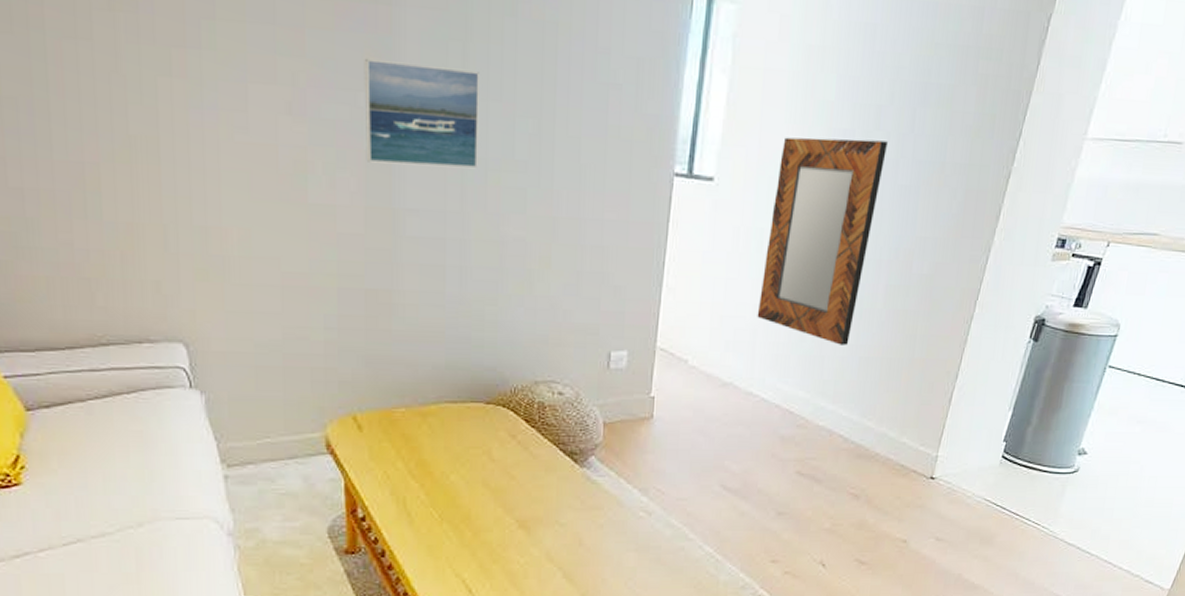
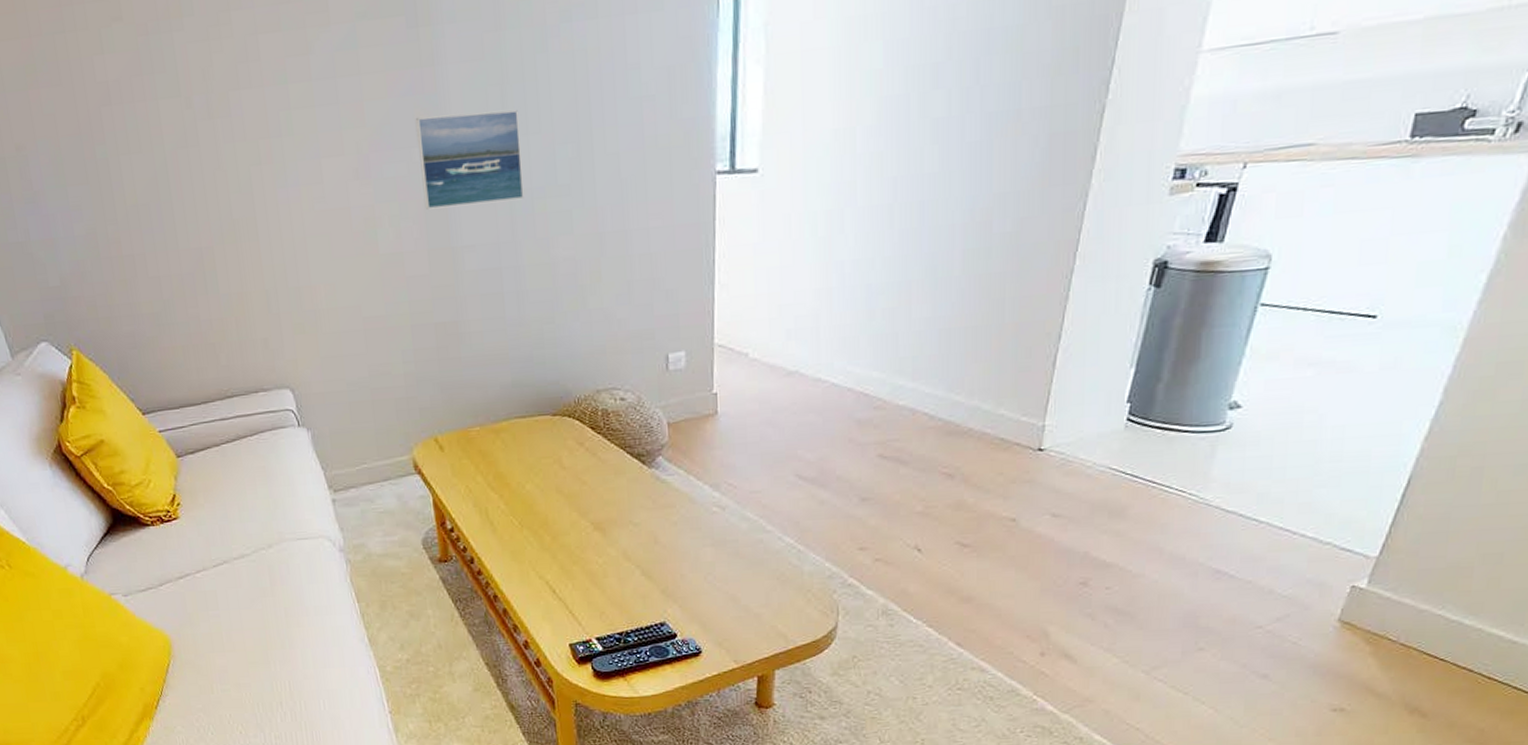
home mirror: present [757,137,889,345] -> none [818,99,950,320]

